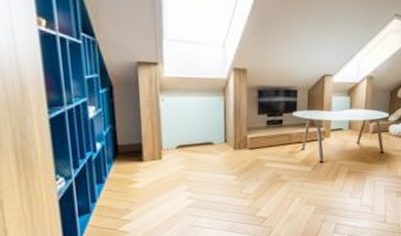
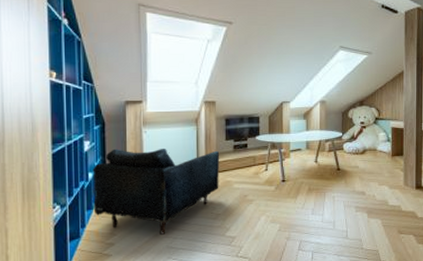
armchair: none [100,117,251,213] -> present [92,148,220,235]

